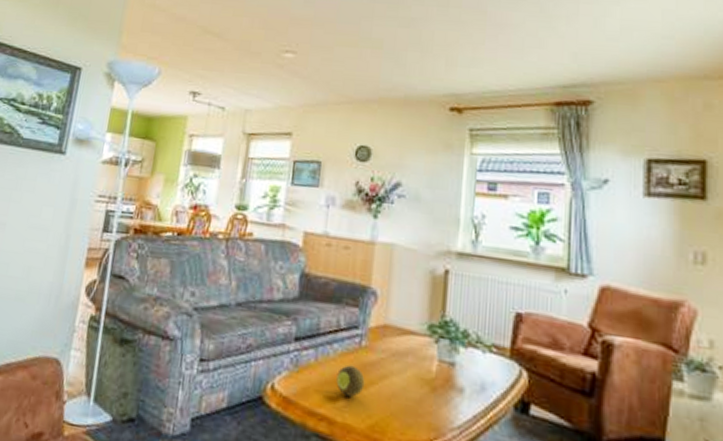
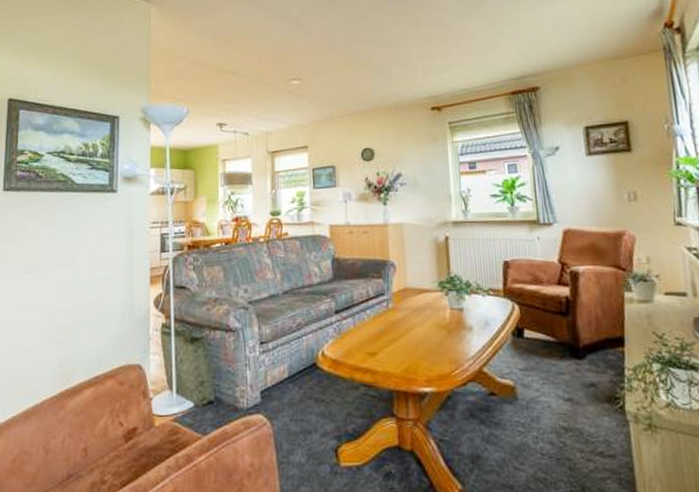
fruit: present [336,365,365,397] -> none [373,325,396,350]

